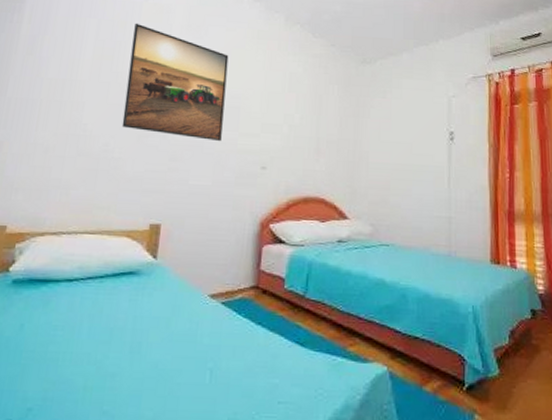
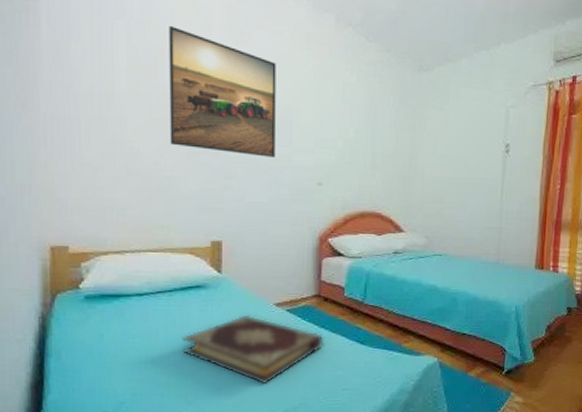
book: none [105,306,261,393] -> present [182,314,324,385]

